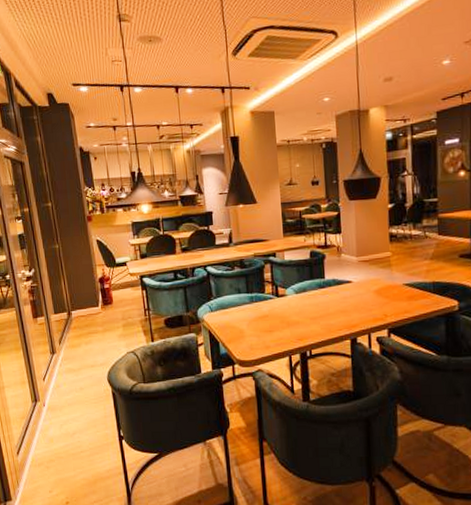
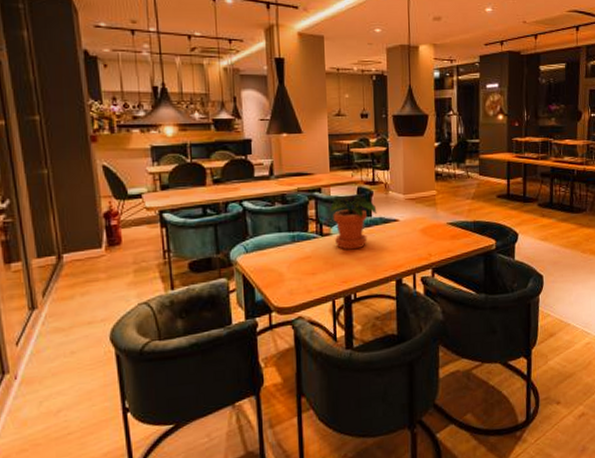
potted plant: none [283,259,330,310] -> present [329,196,377,250]

